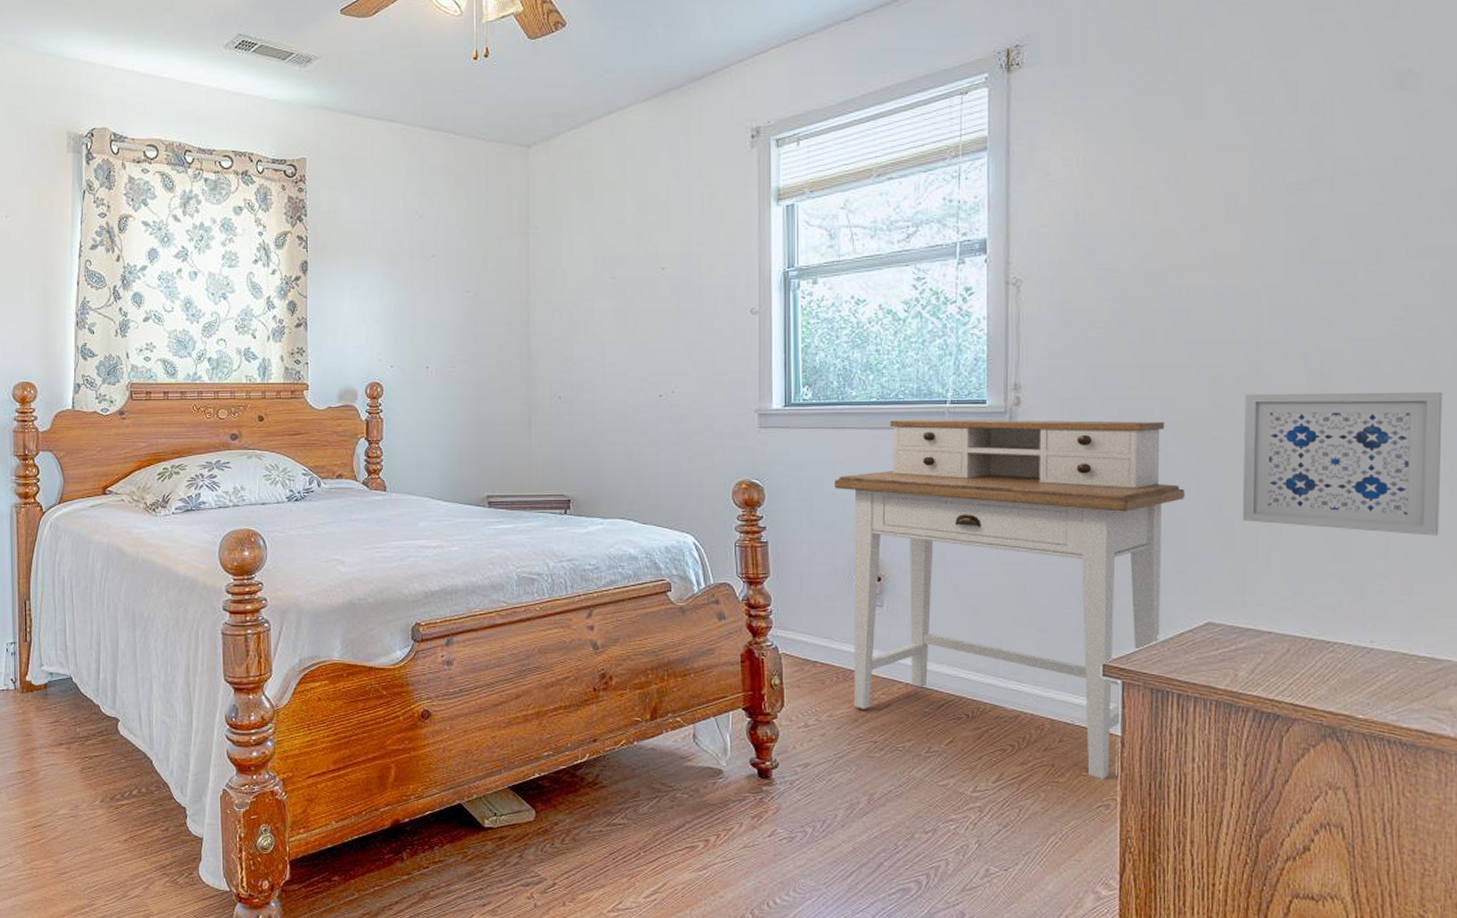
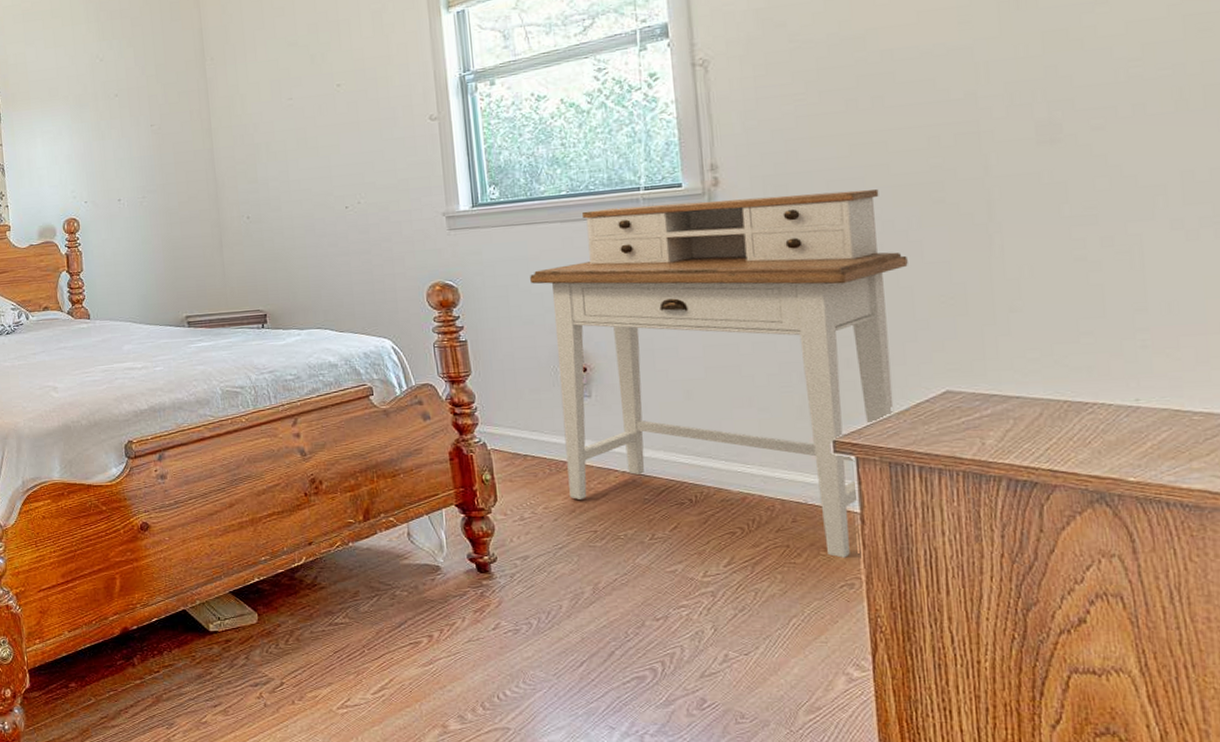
wall art: present [1242,392,1443,536] -> none [965,132,1205,285]

